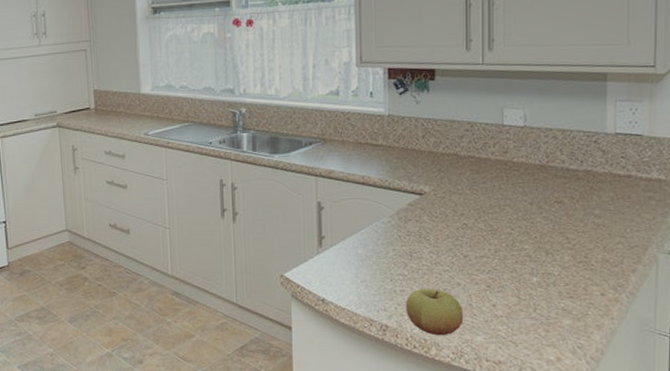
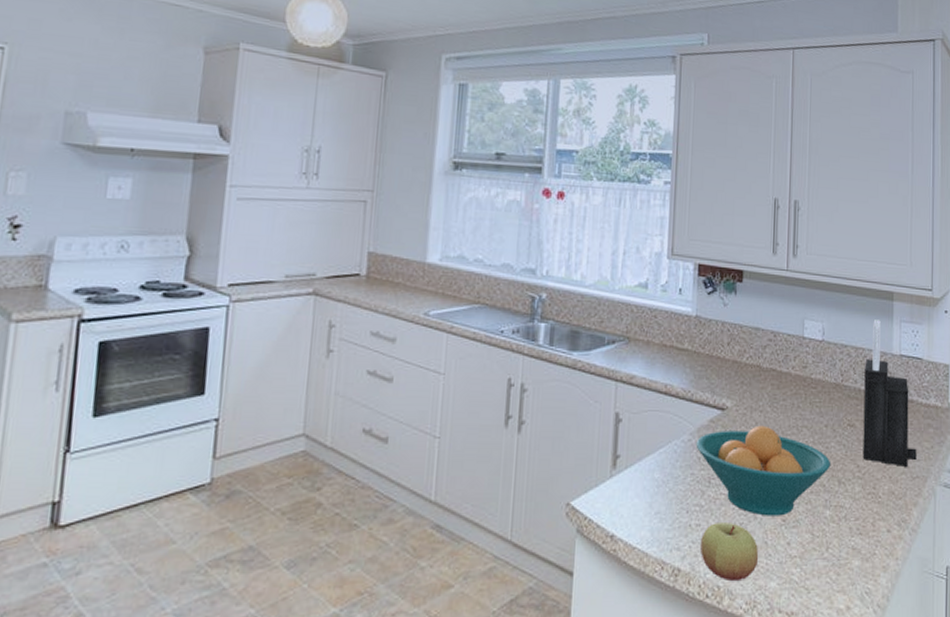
fruit bowl: none [396,206,537,283] -> present [696,425,831,516]
knife block: none [572,101,636,238] -> present [862,320,917,468]

